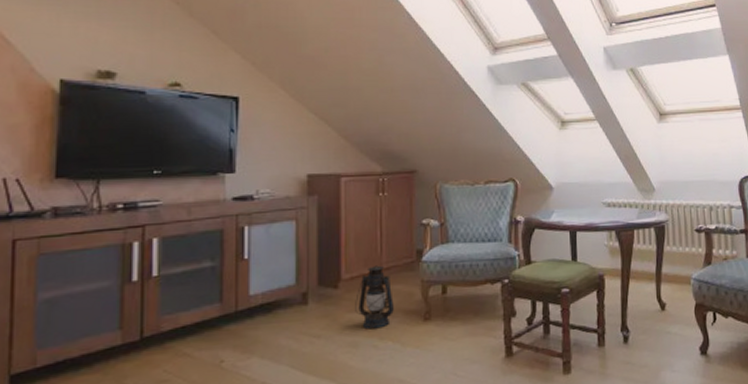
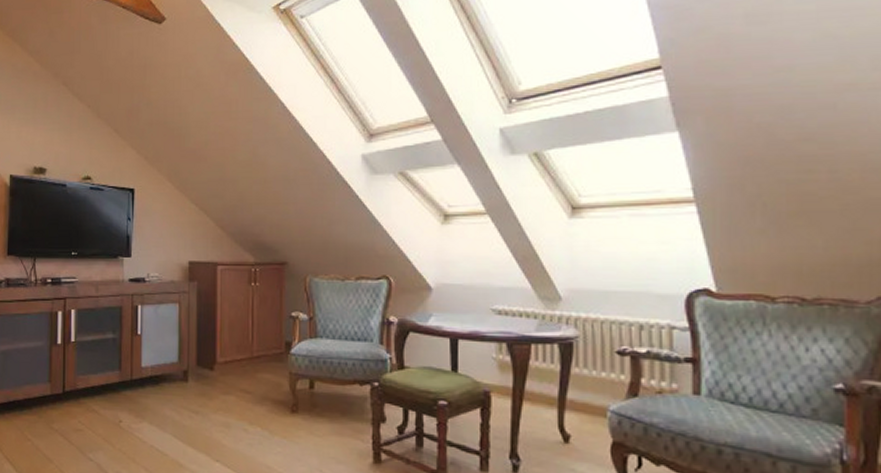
lantern: present [355,265,394,330] -> none [228,353,263,414]

